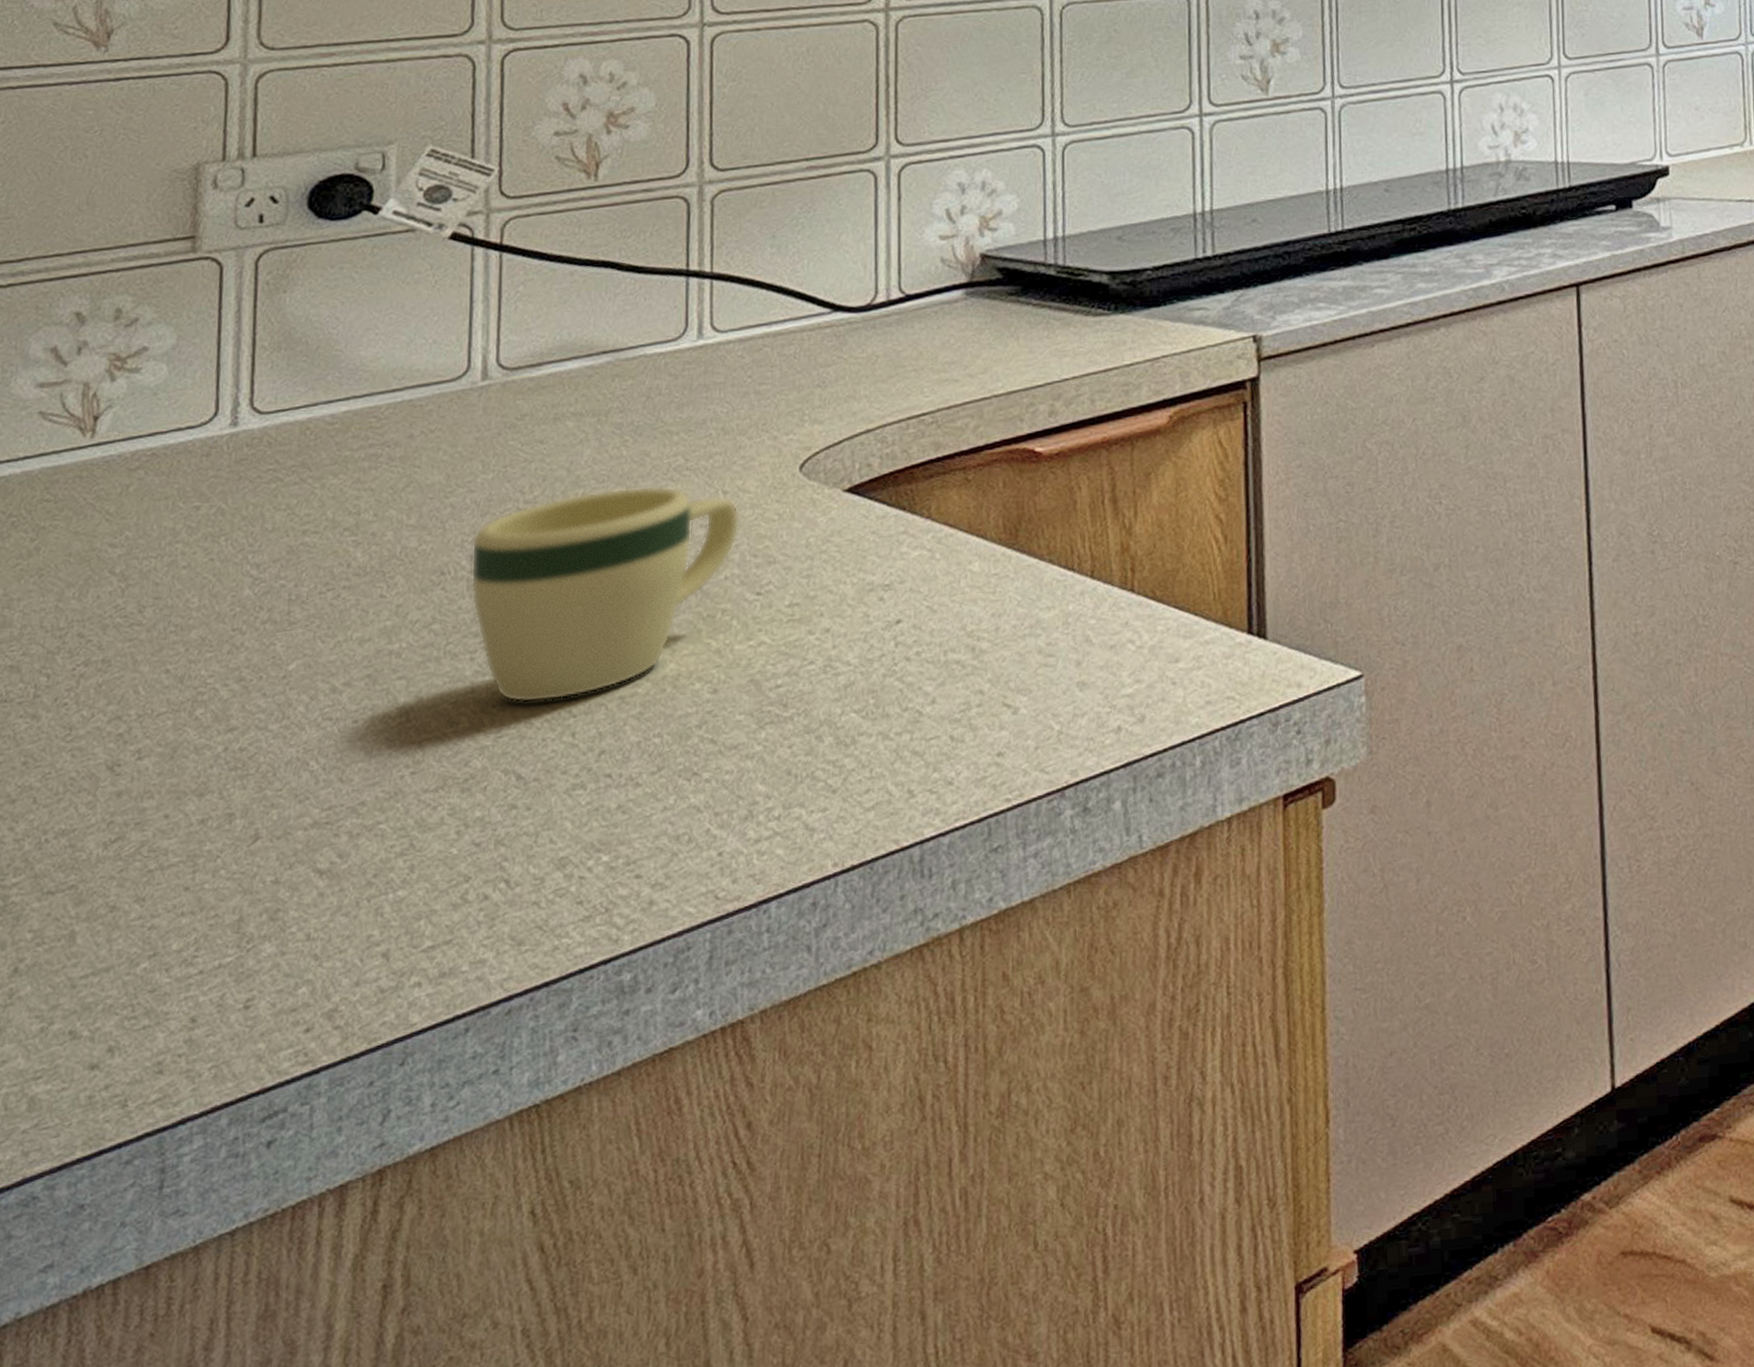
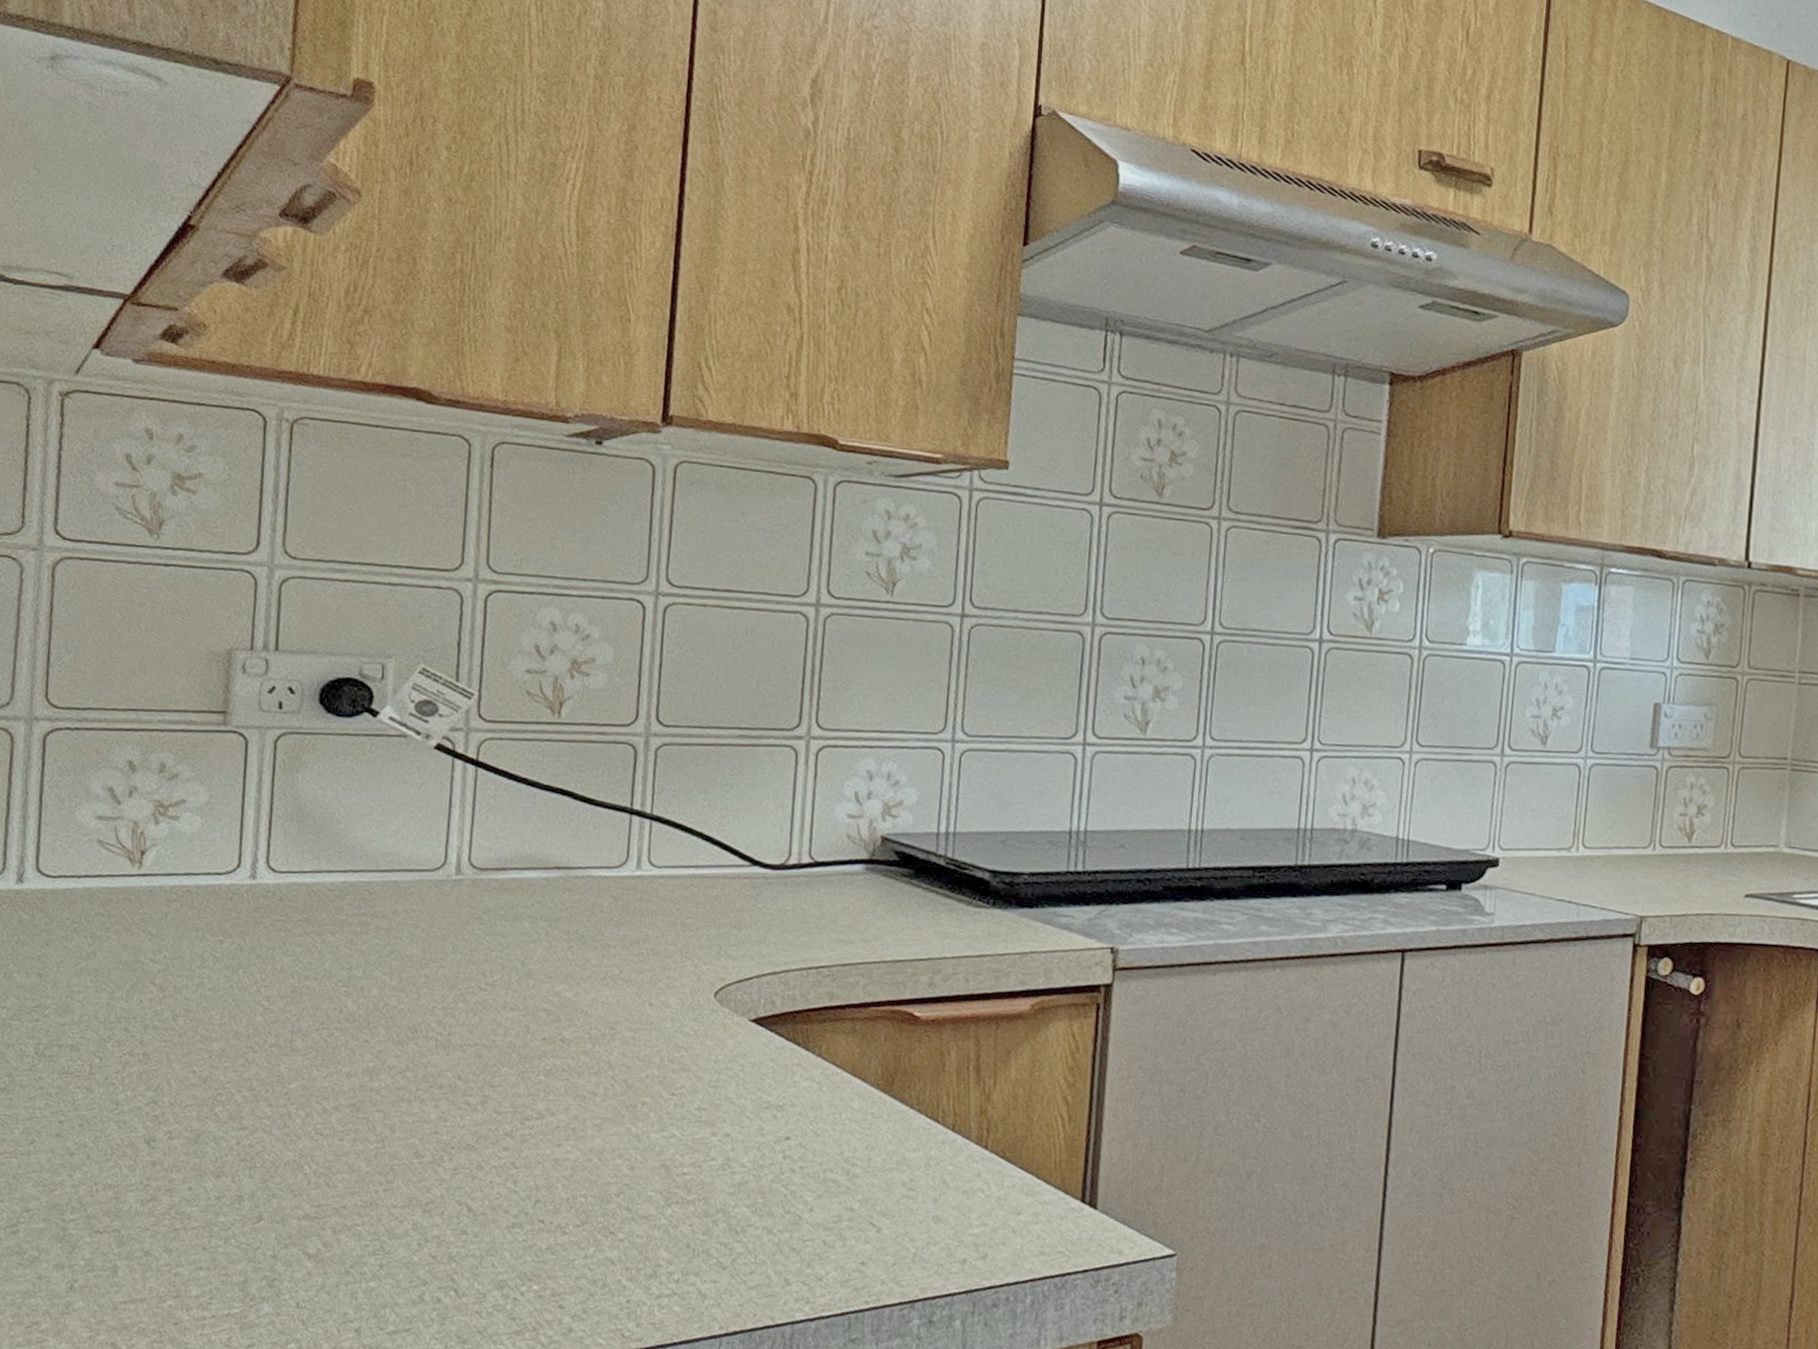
mug: present [470,485,740,703] -> none [438,984,663,1153]

